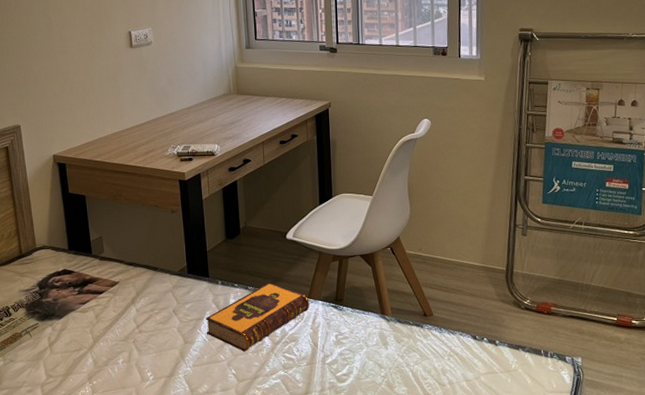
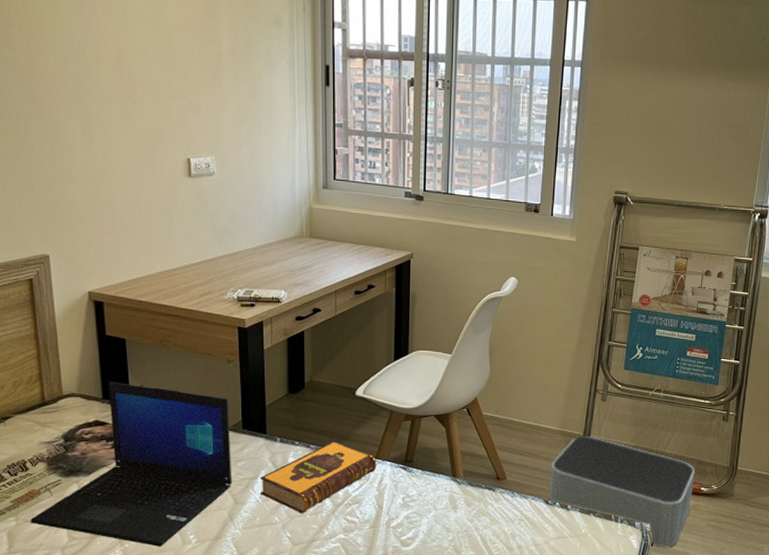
laptop: none [15,234,182,383] -> present [30,381,232,547]
storage bin: none [476,270,624,382] -> present [549,435,695,547]

